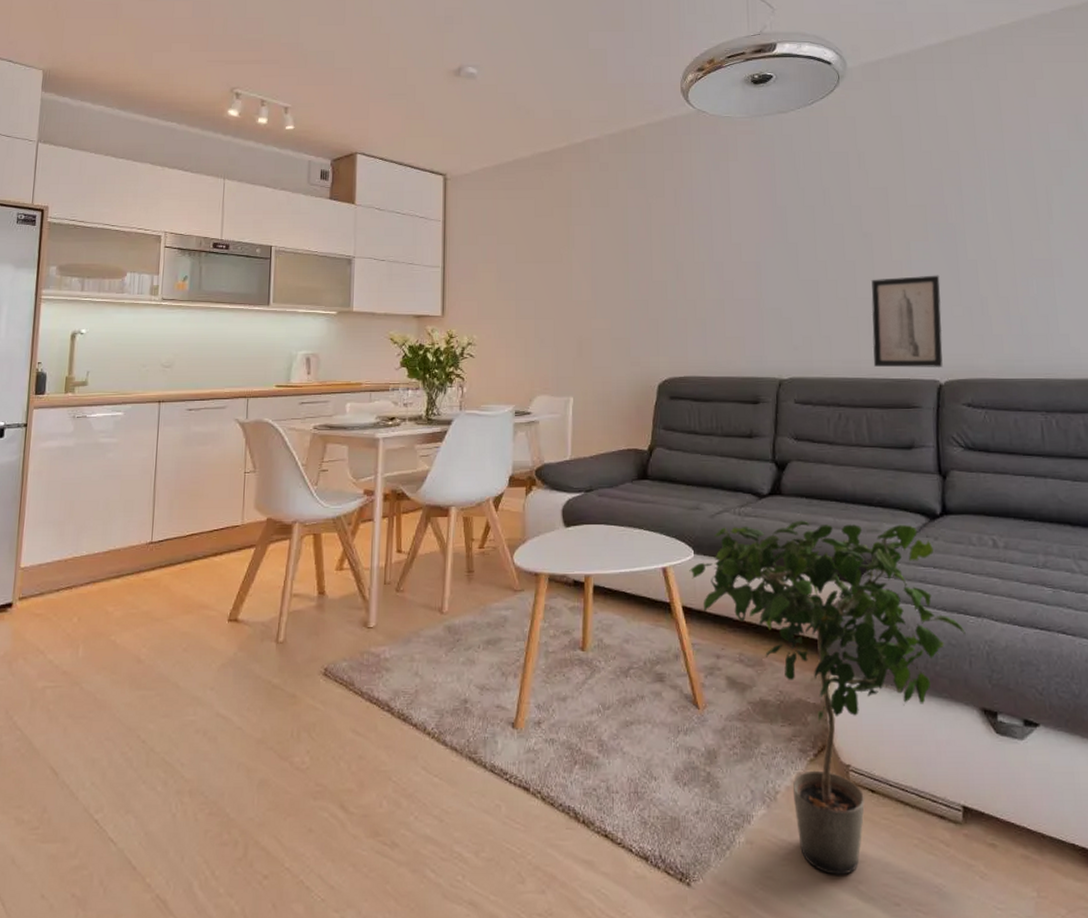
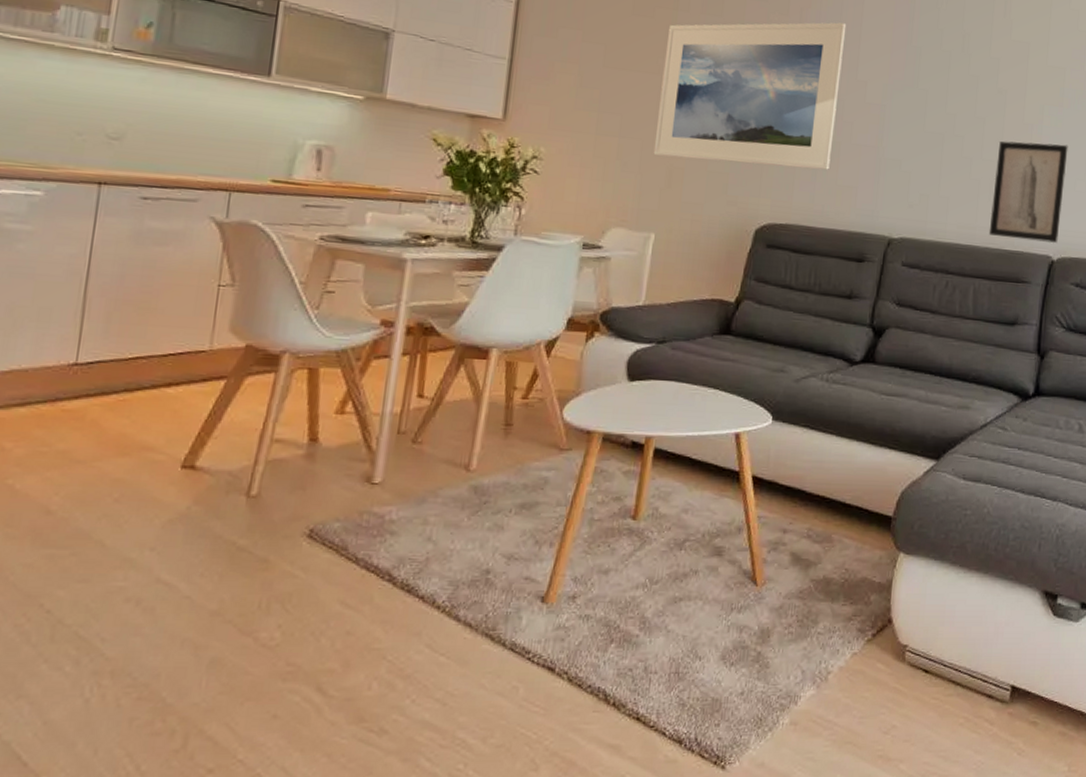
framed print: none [564,196,717,331] -> present [653,22,847,170]
potted plant: present [689,520,966,875] -> none [764,391,1040,755]

